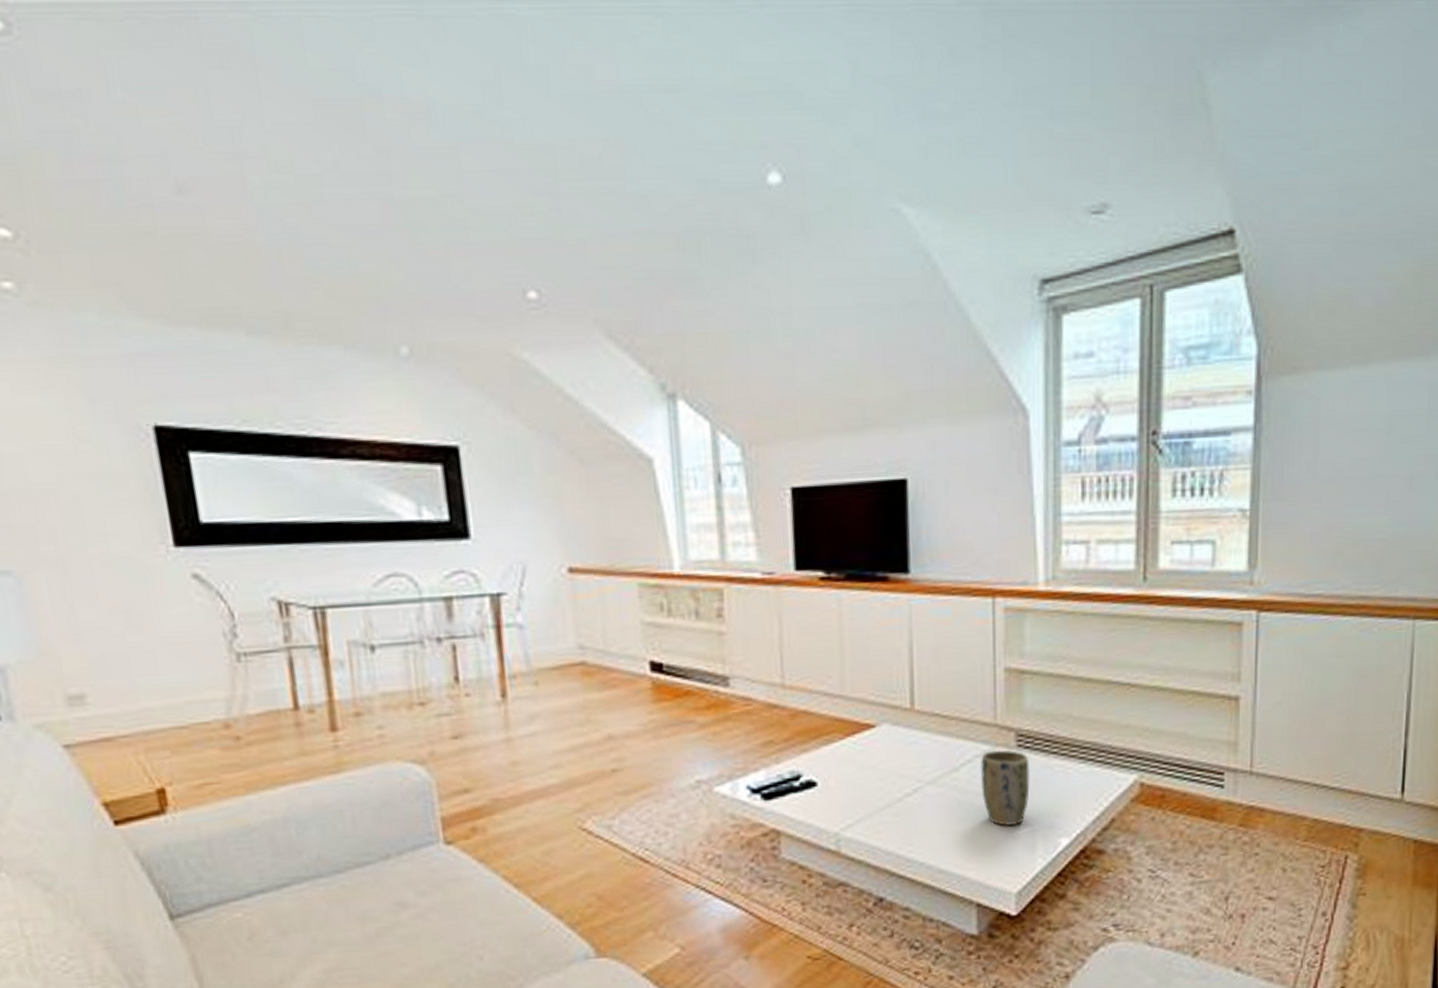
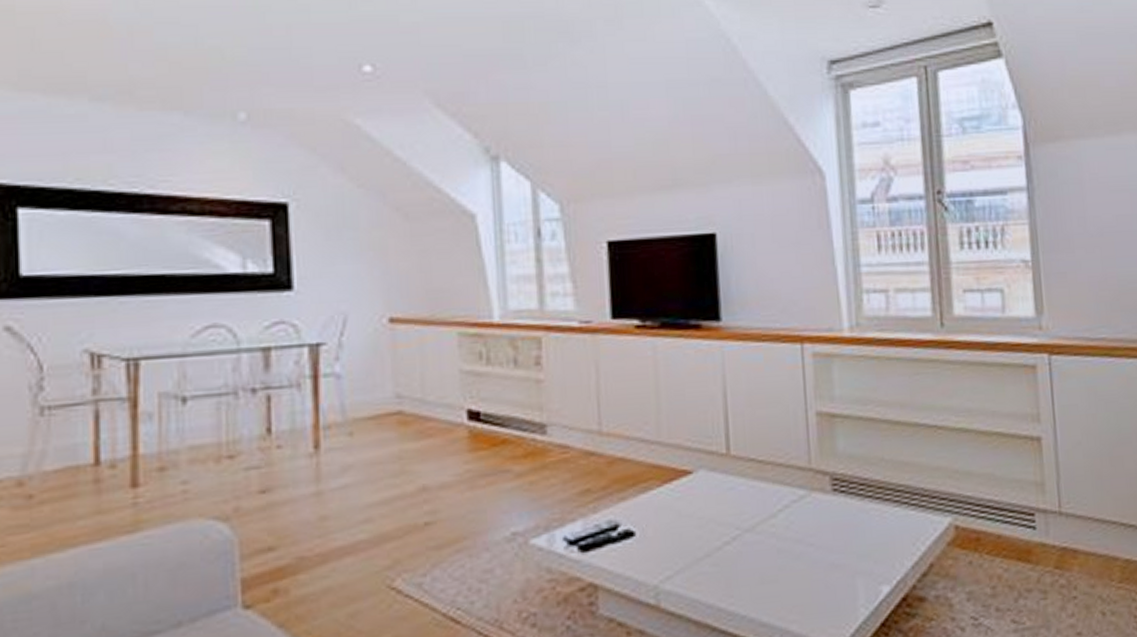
plant pot: present [981,750,1030,826] -> none [798,494,848,574]

